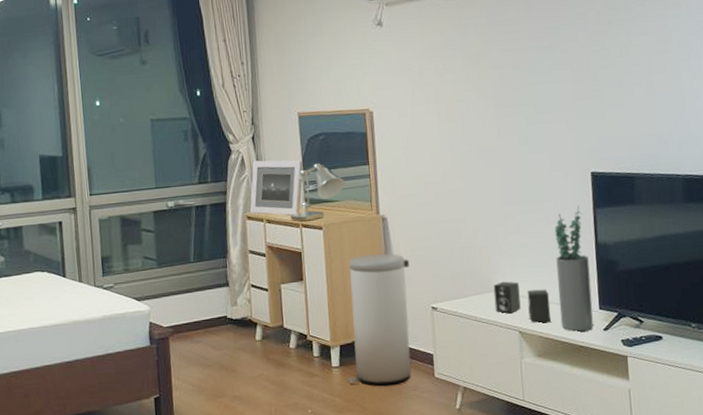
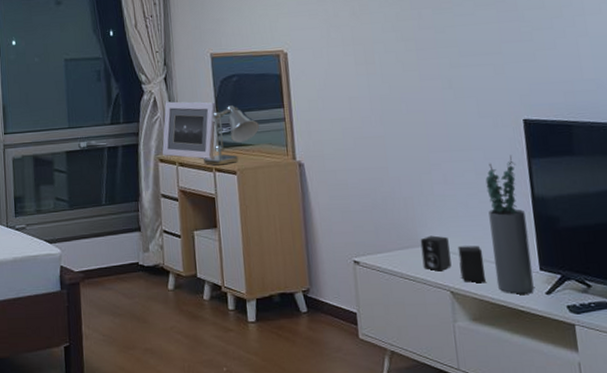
pedal bin: present [347,253,412,386] -> none [264,201,334,346]

